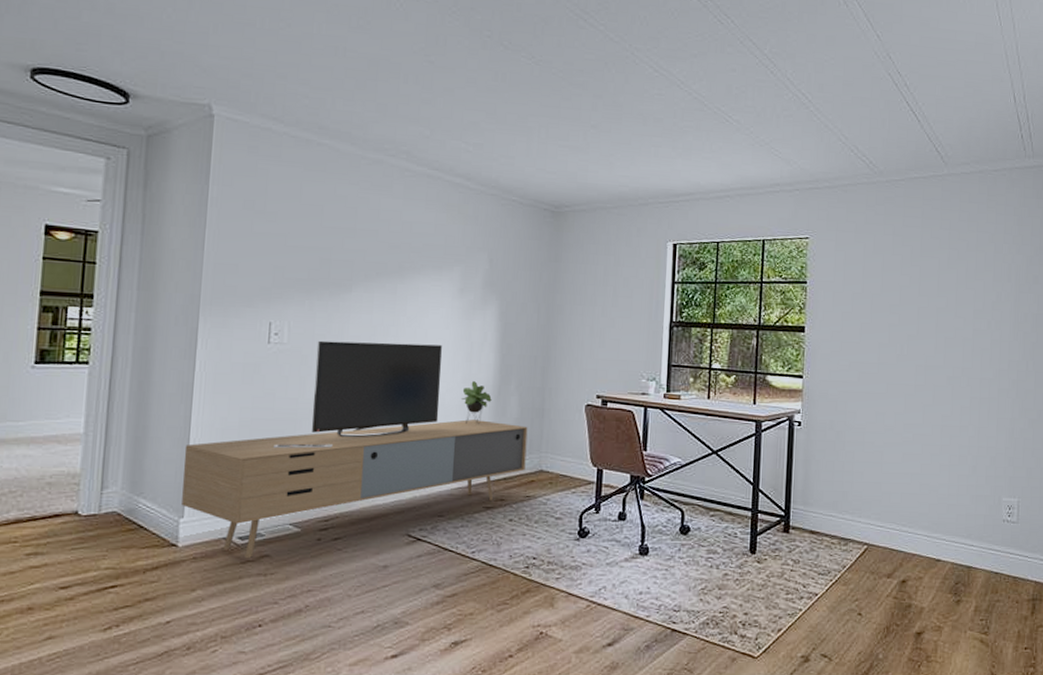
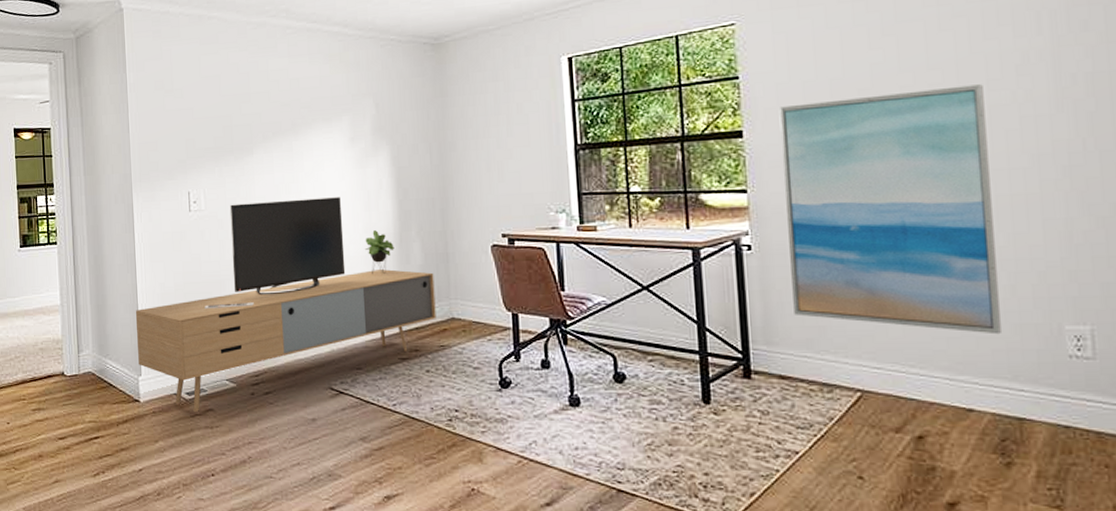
wall art: none [827,310,971,503] -> present [779,84,1003,335]

